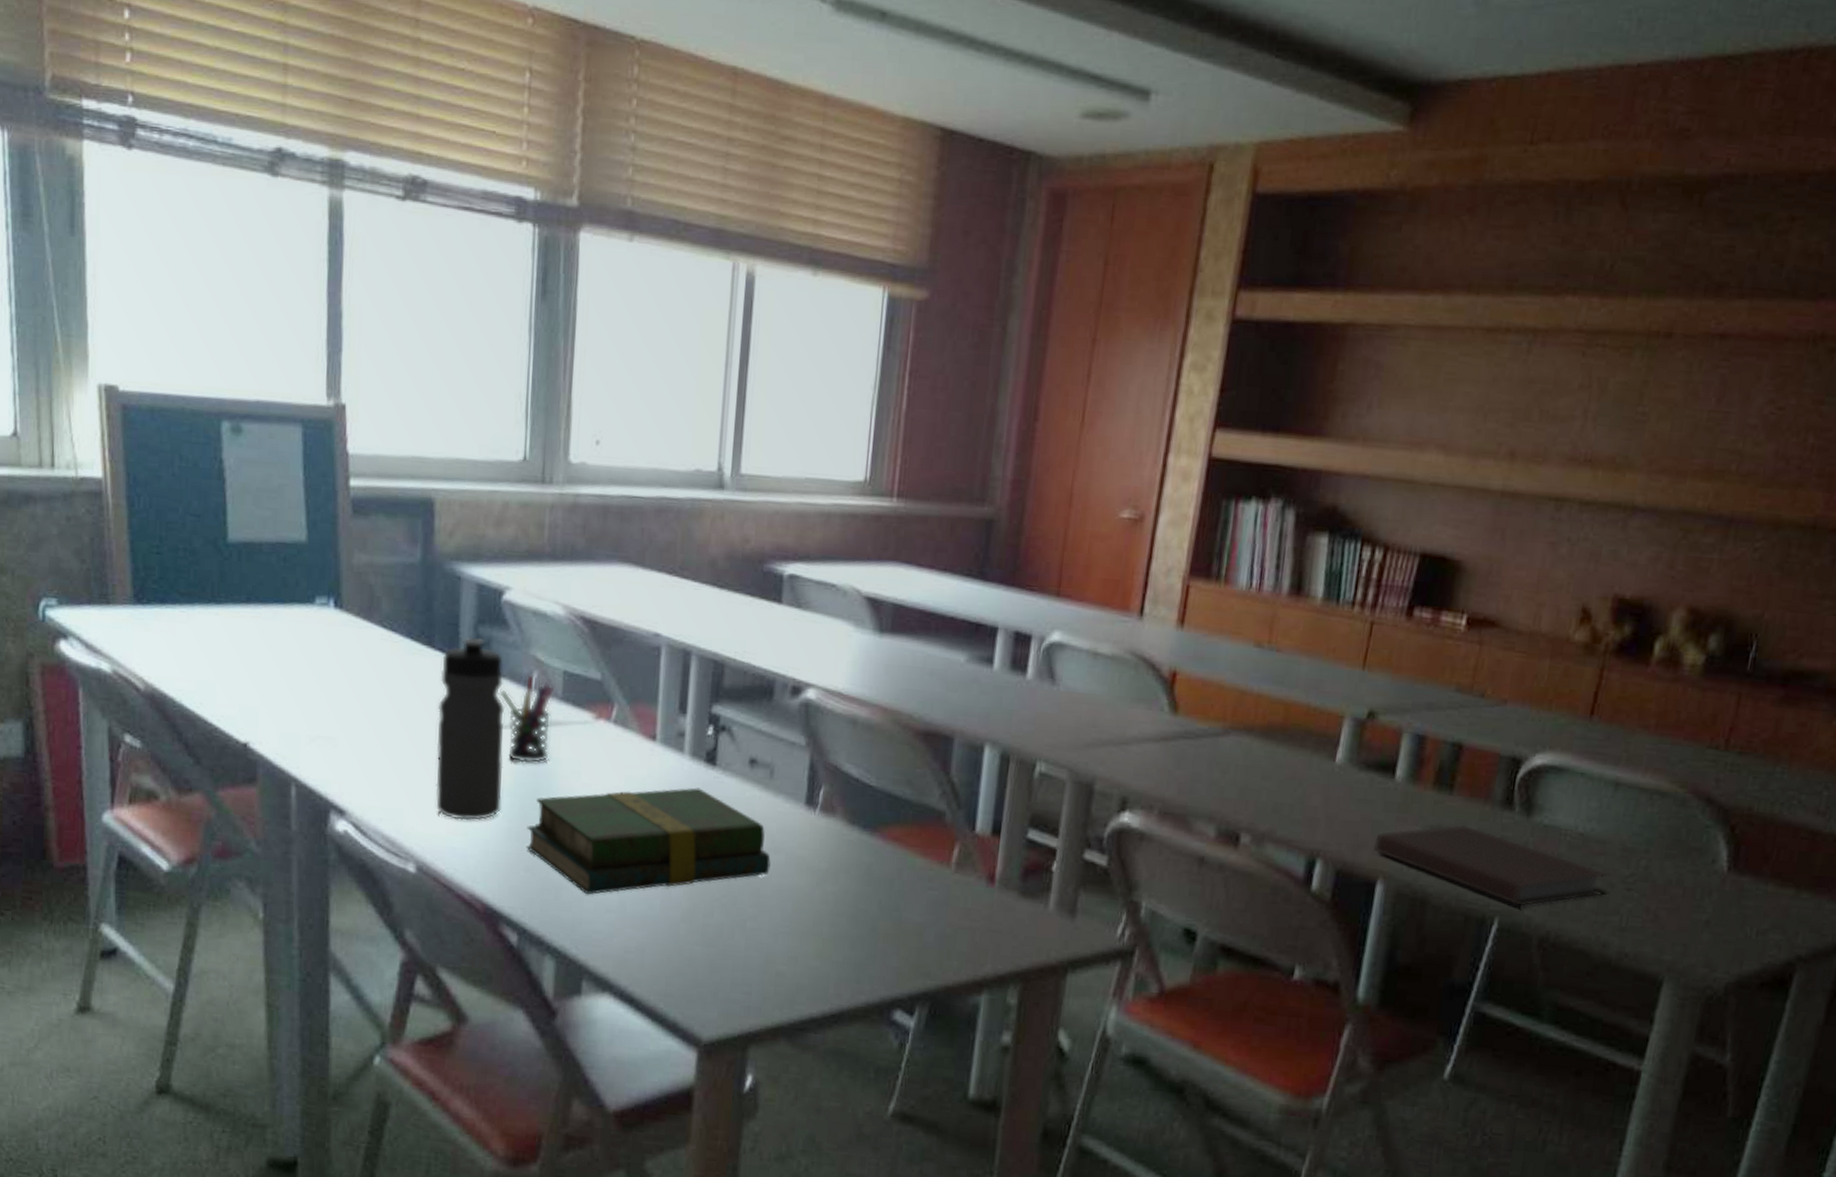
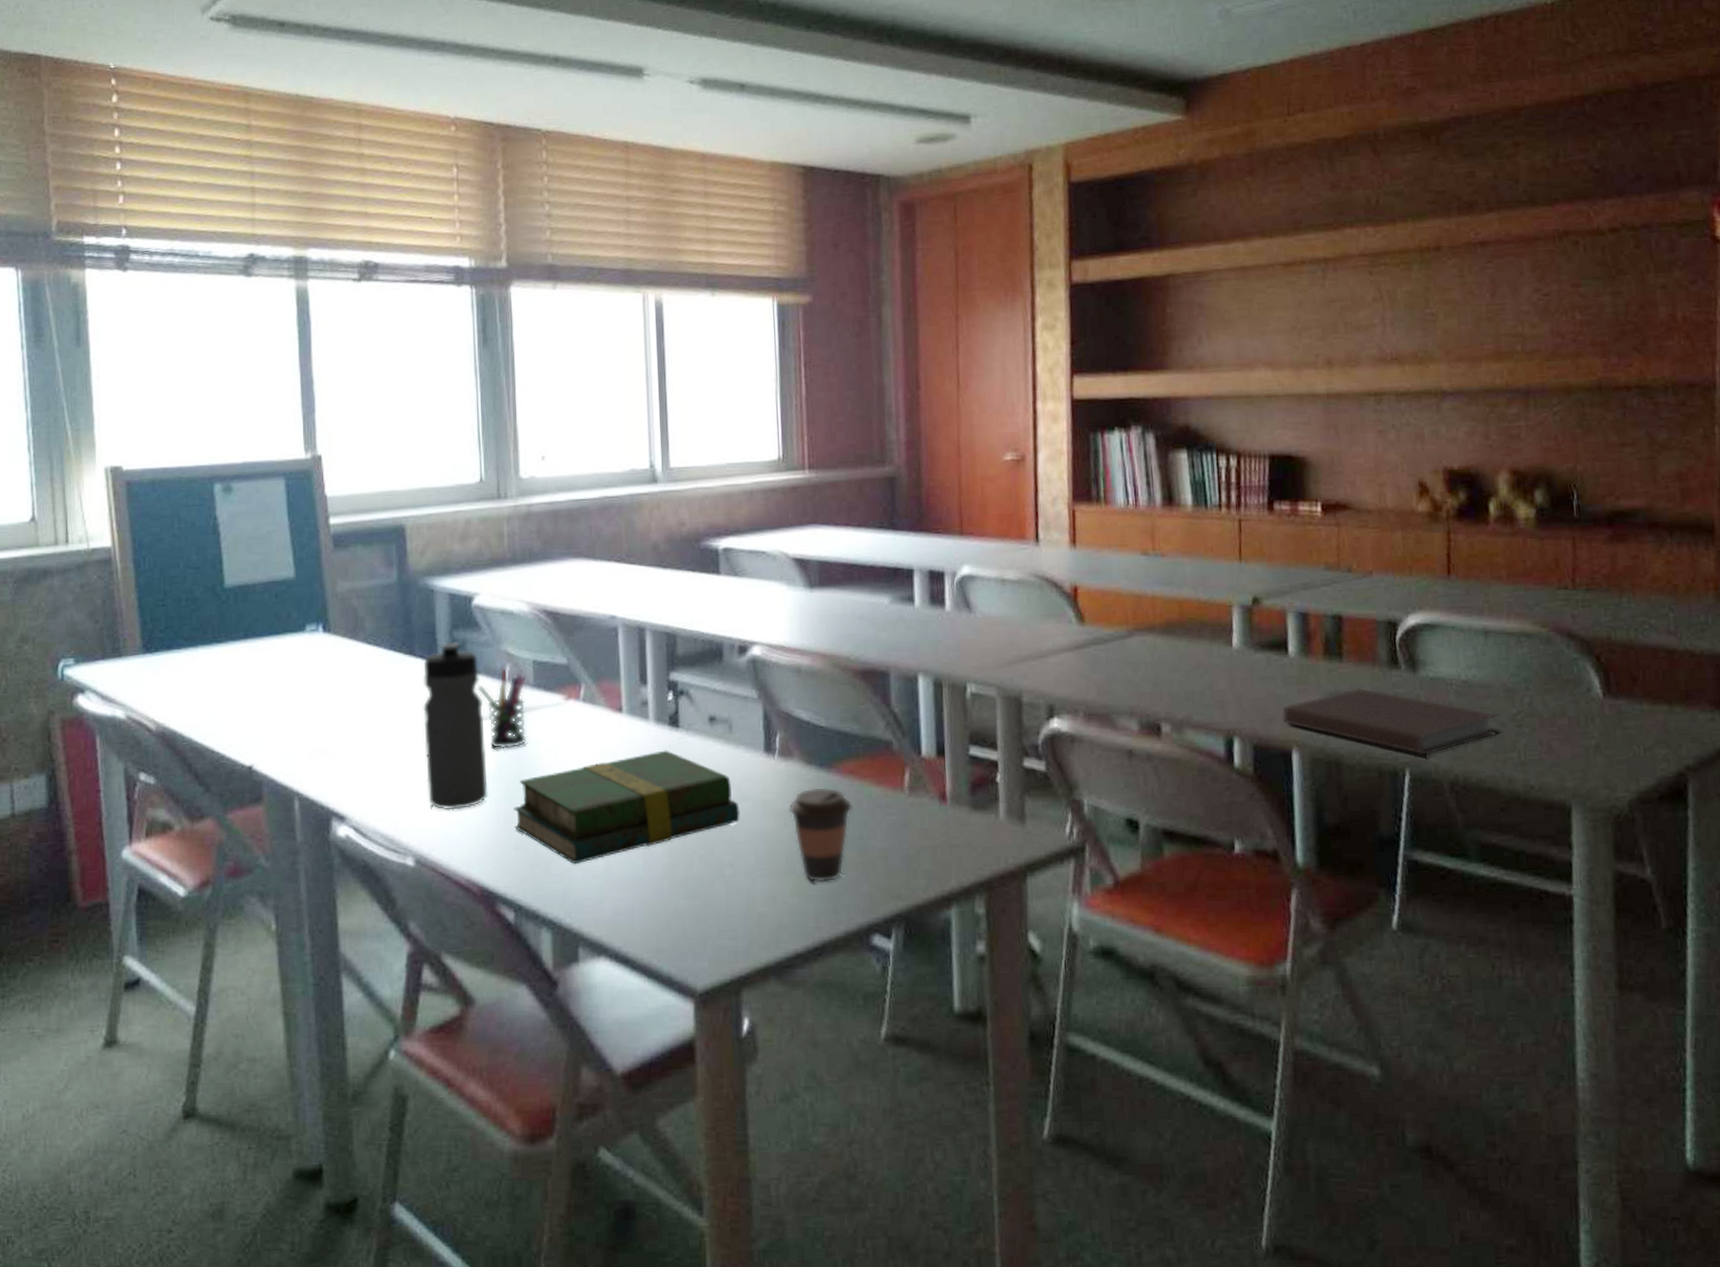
coffee cup: none [823,849,892,951] -> present [788,787,852,883]

